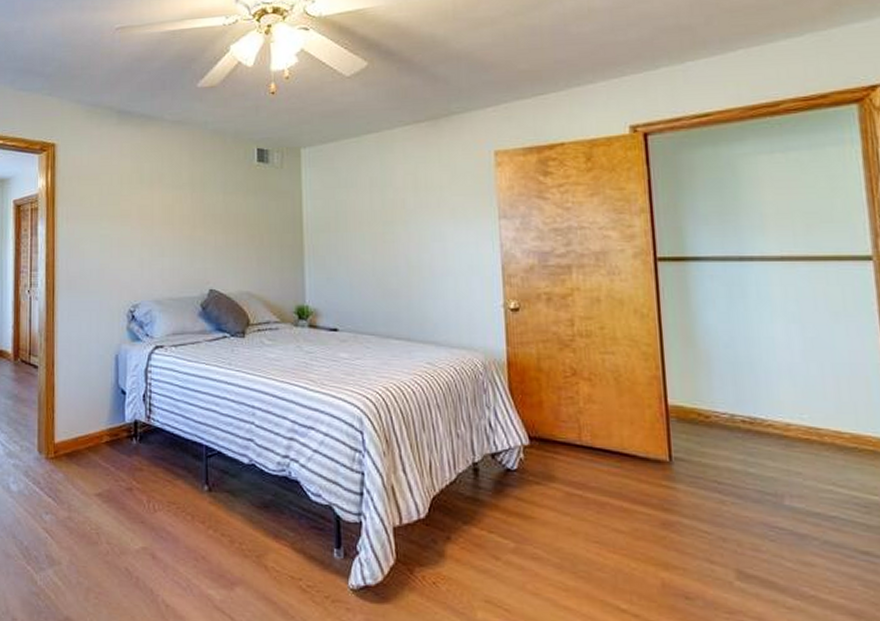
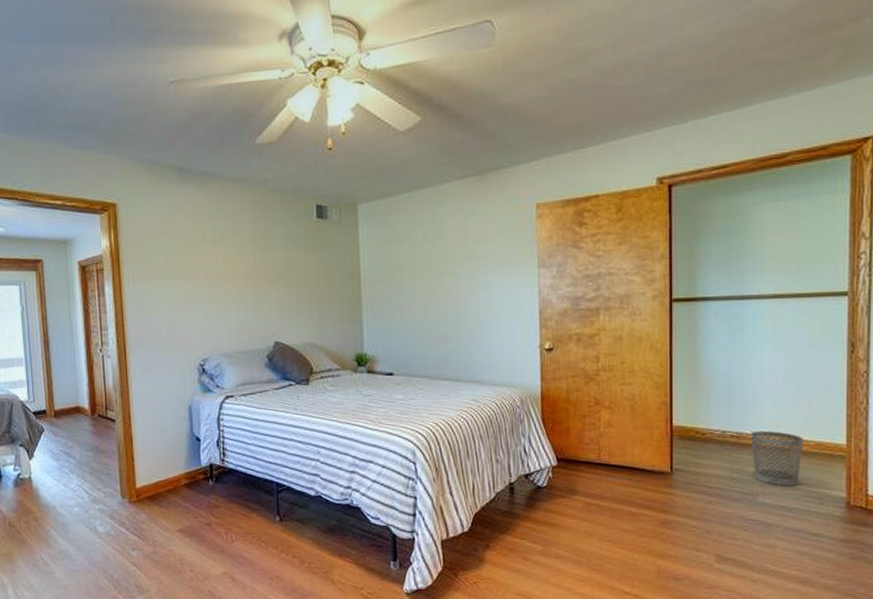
wastebasket: none [766,416,837,488] -> present [750,430,804,486]

